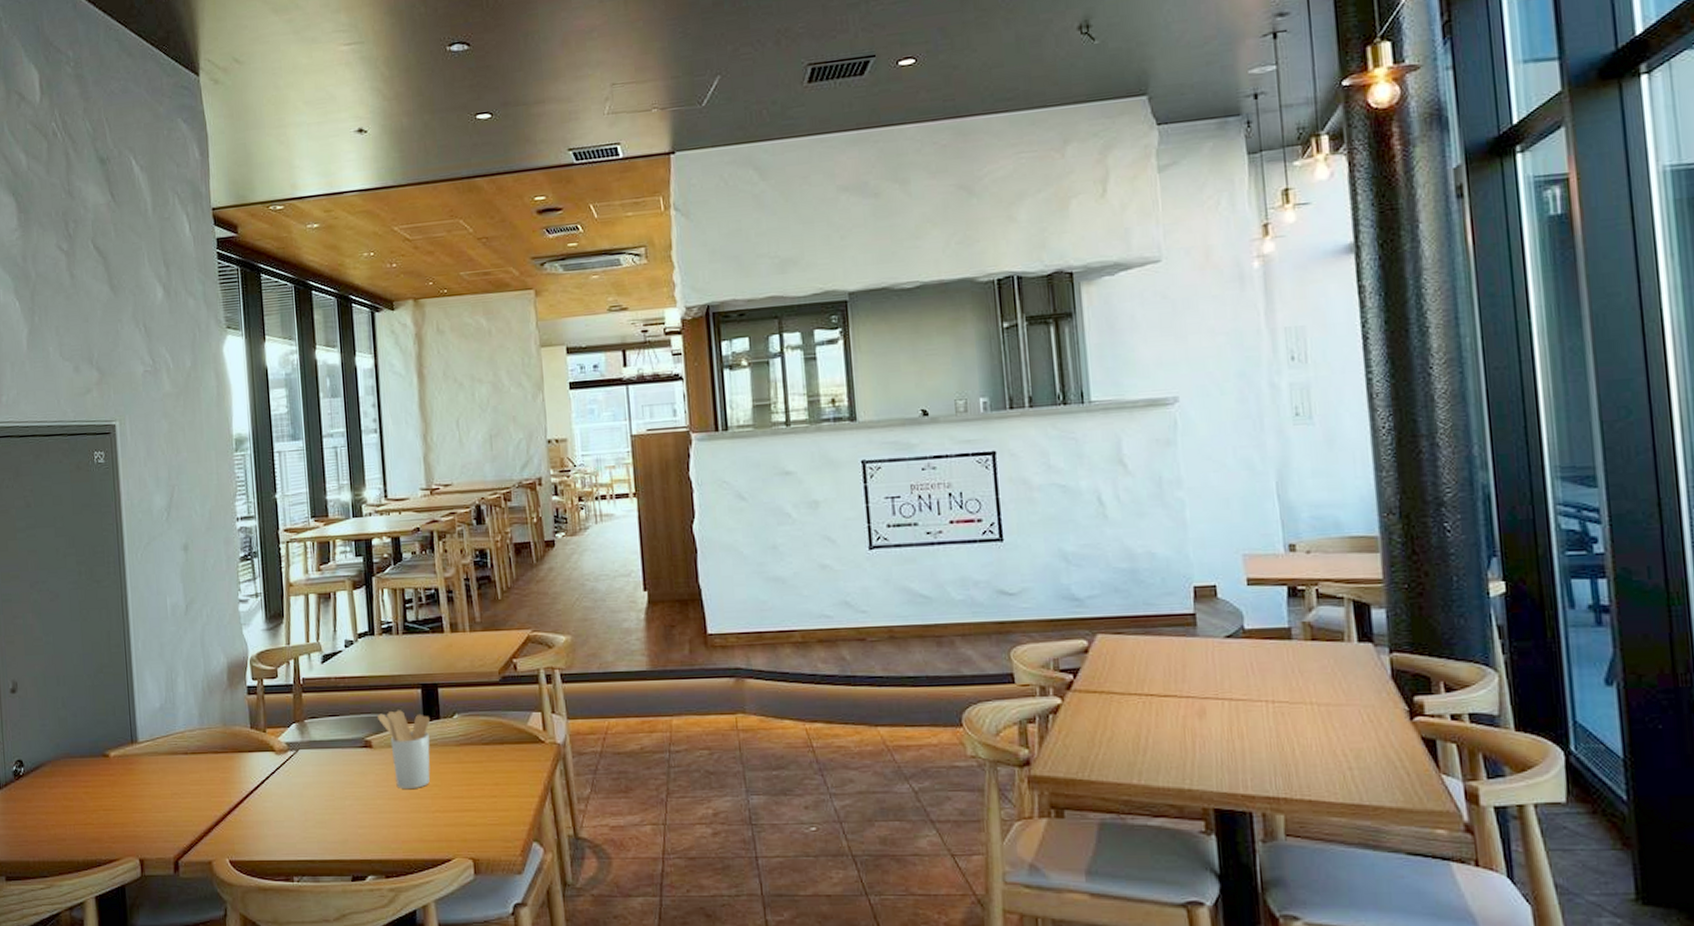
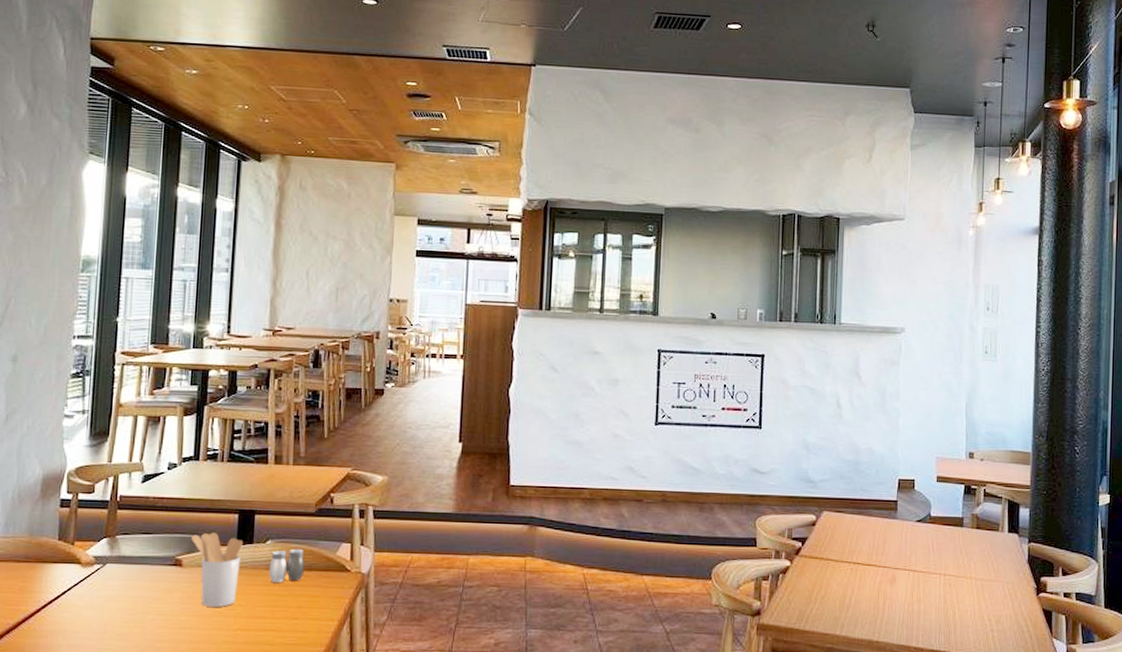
salt and pepper shaker: none [459,721,497,760] -> present [269,548,305,583]

